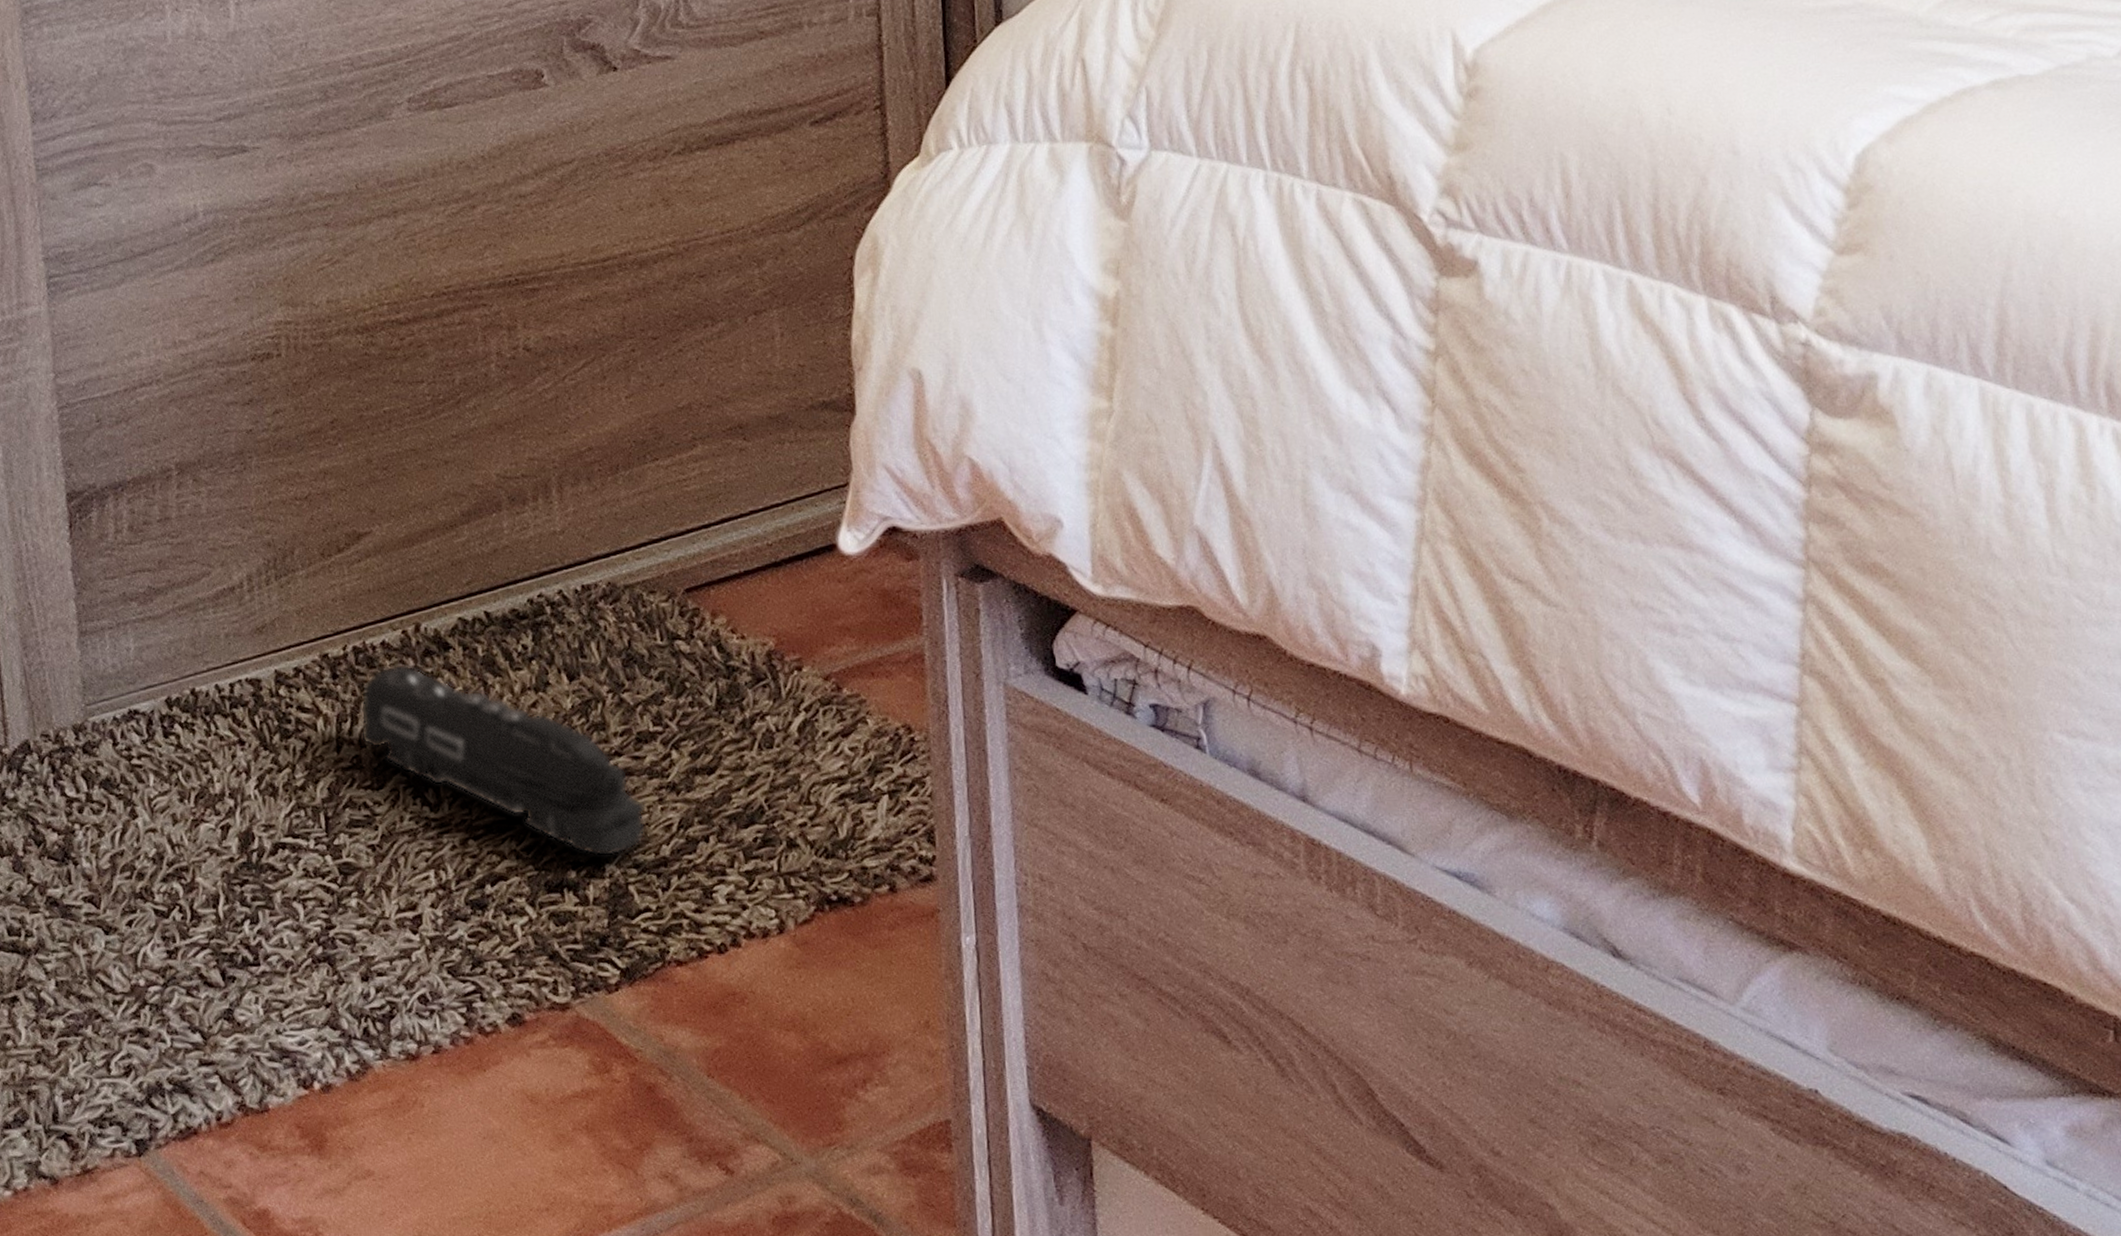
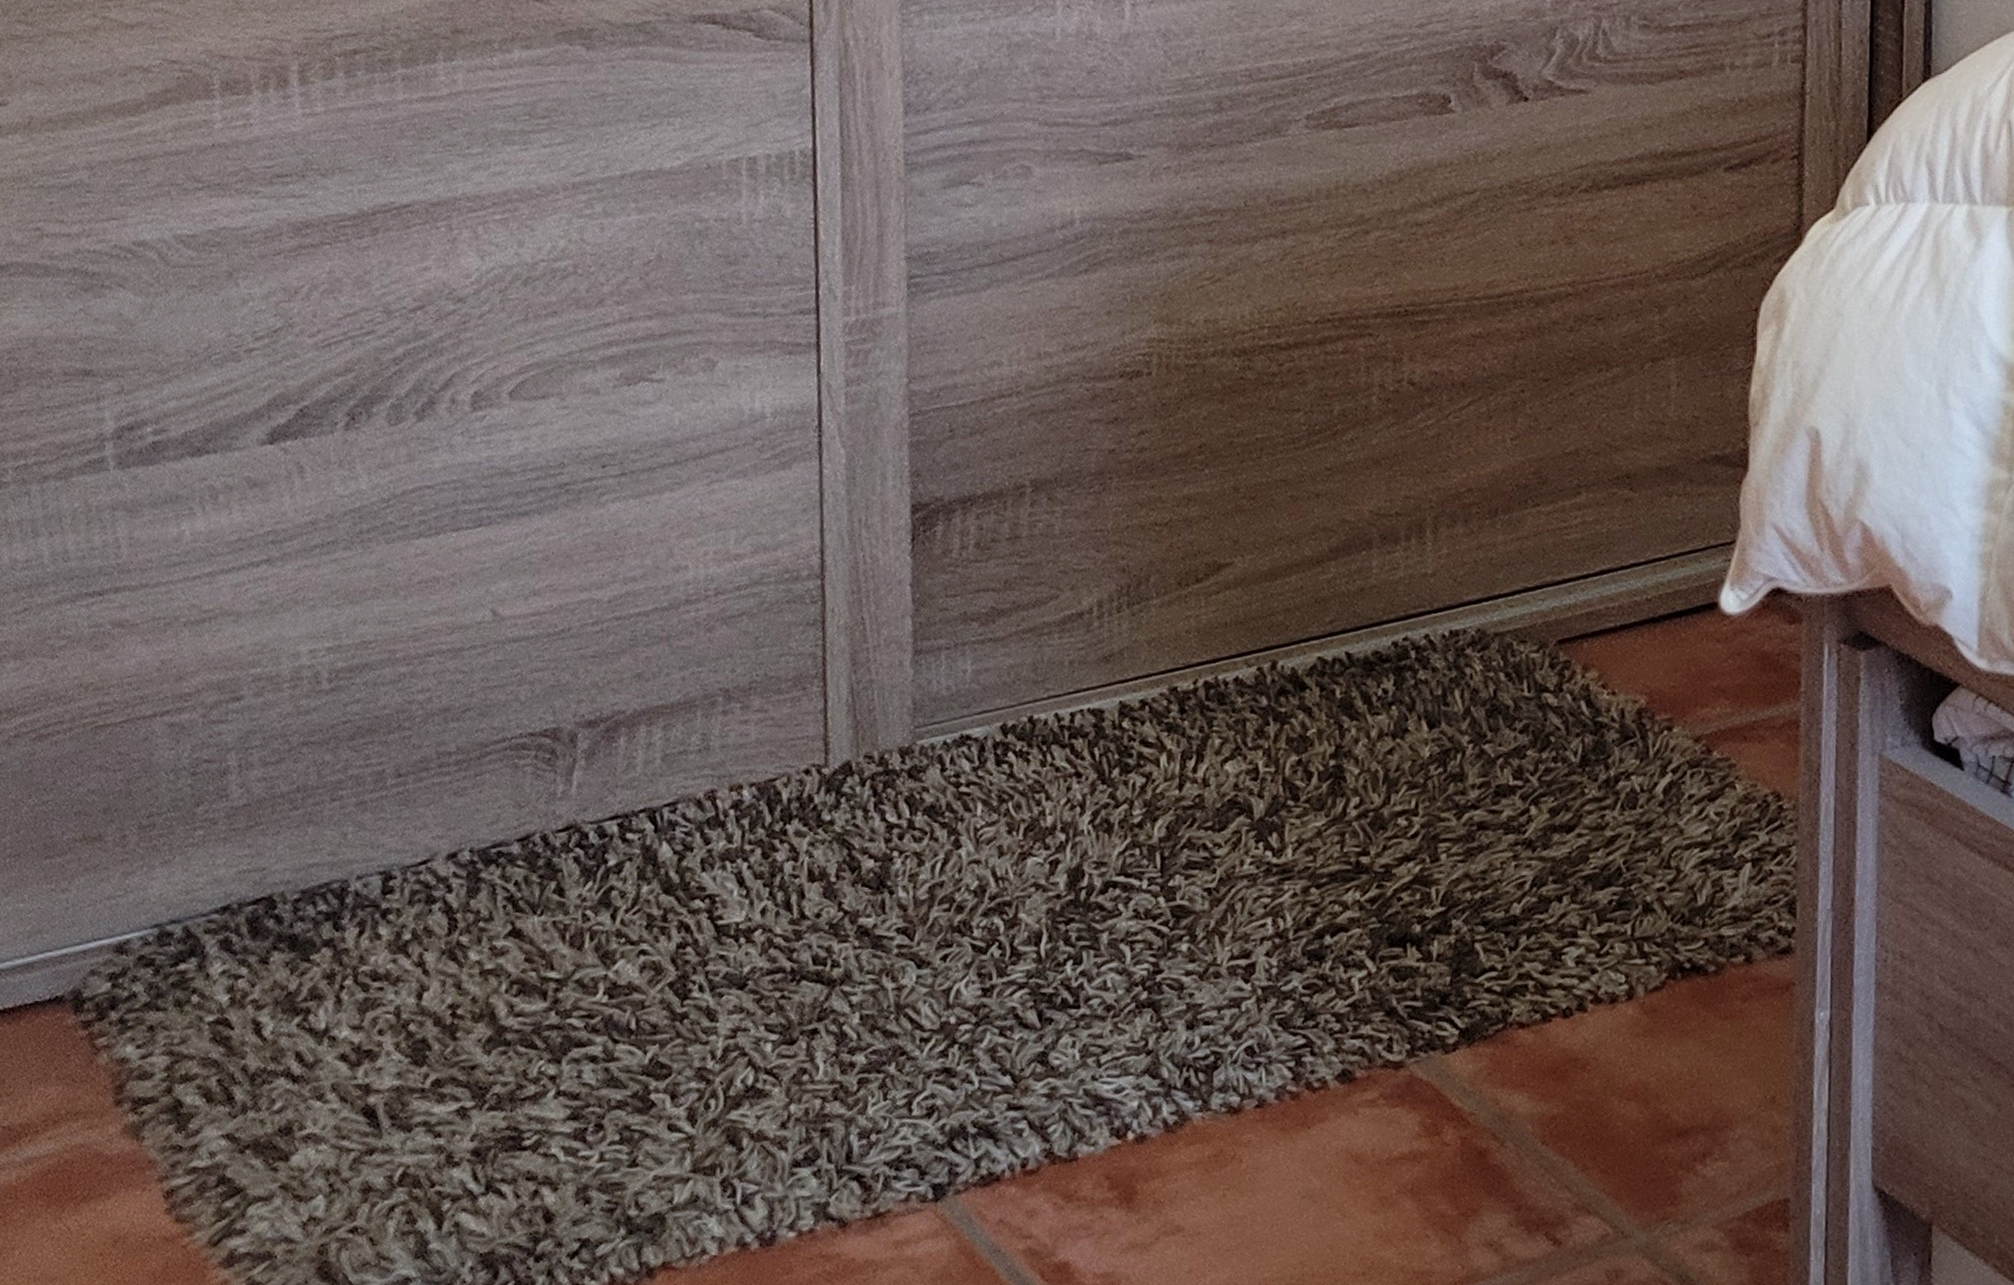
toy train: present [360,664,647,856] -> none [1205,702,1500,912]

